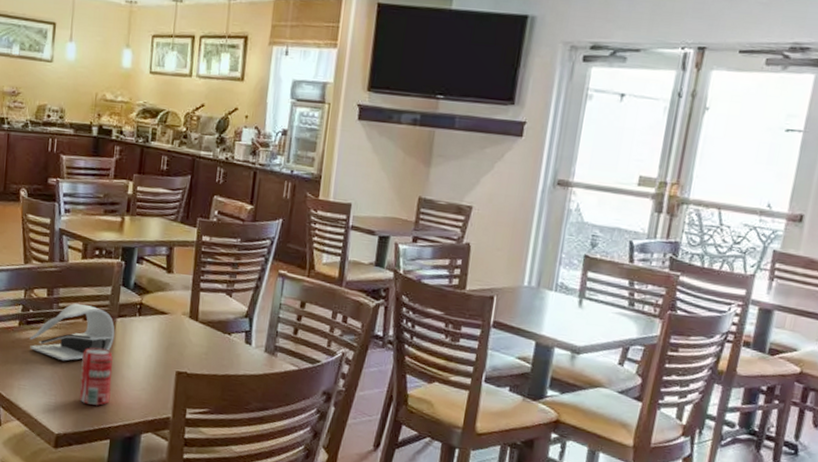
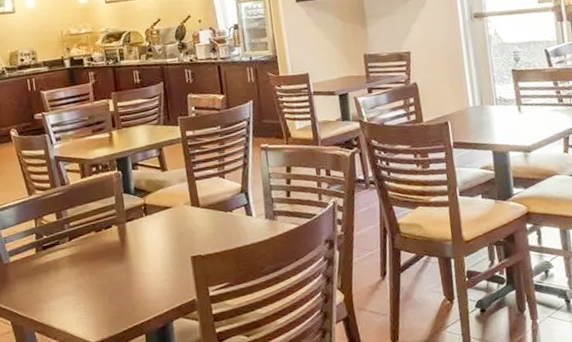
napkin holder: present [29,303,115,361] -> none [49,218,128,275]
beverage can: present [80,348,113,406] -> none [102,253,137,308]

